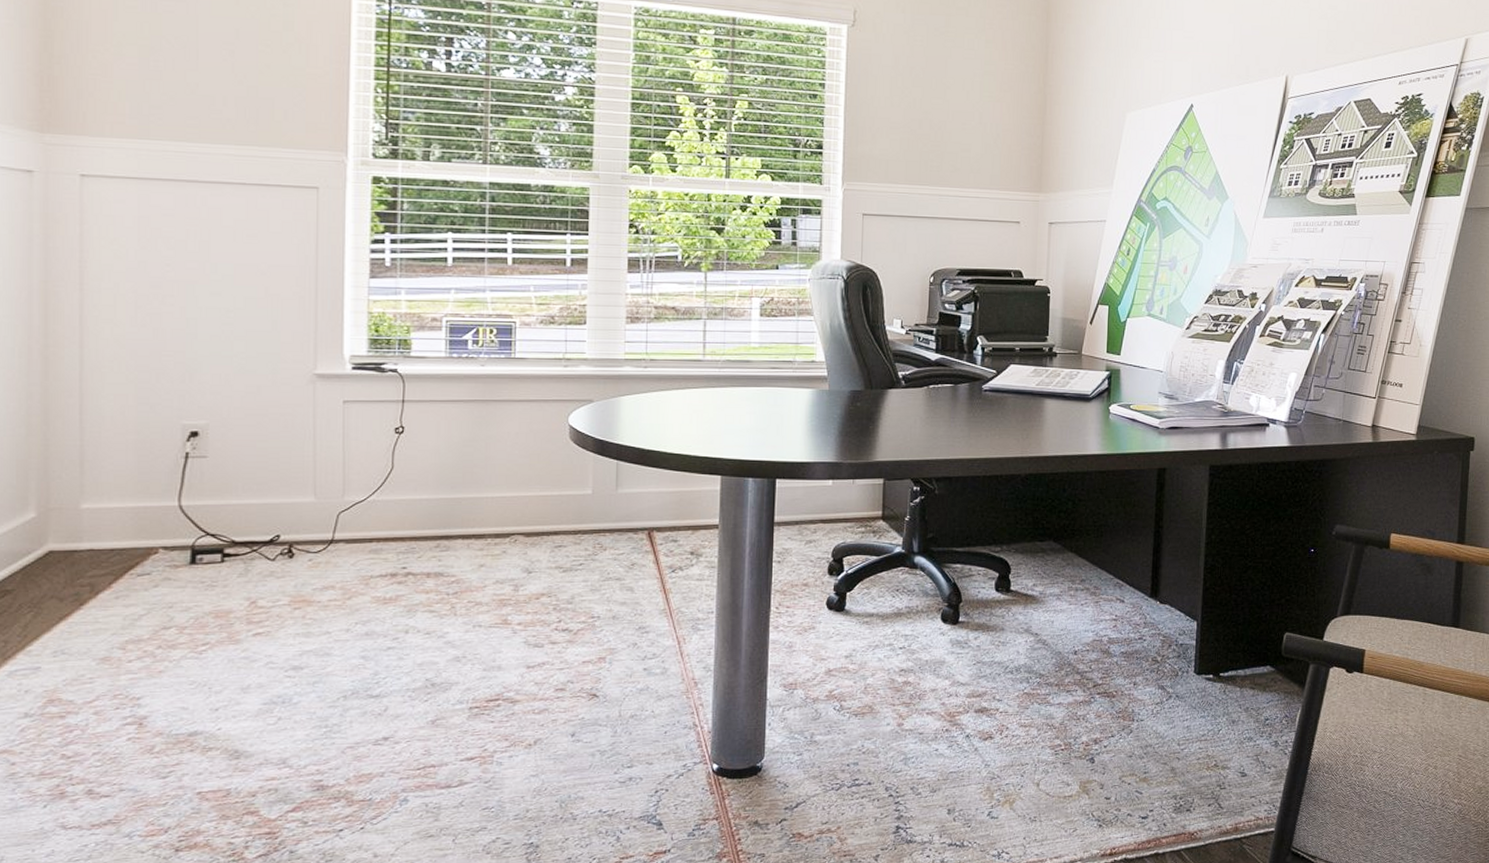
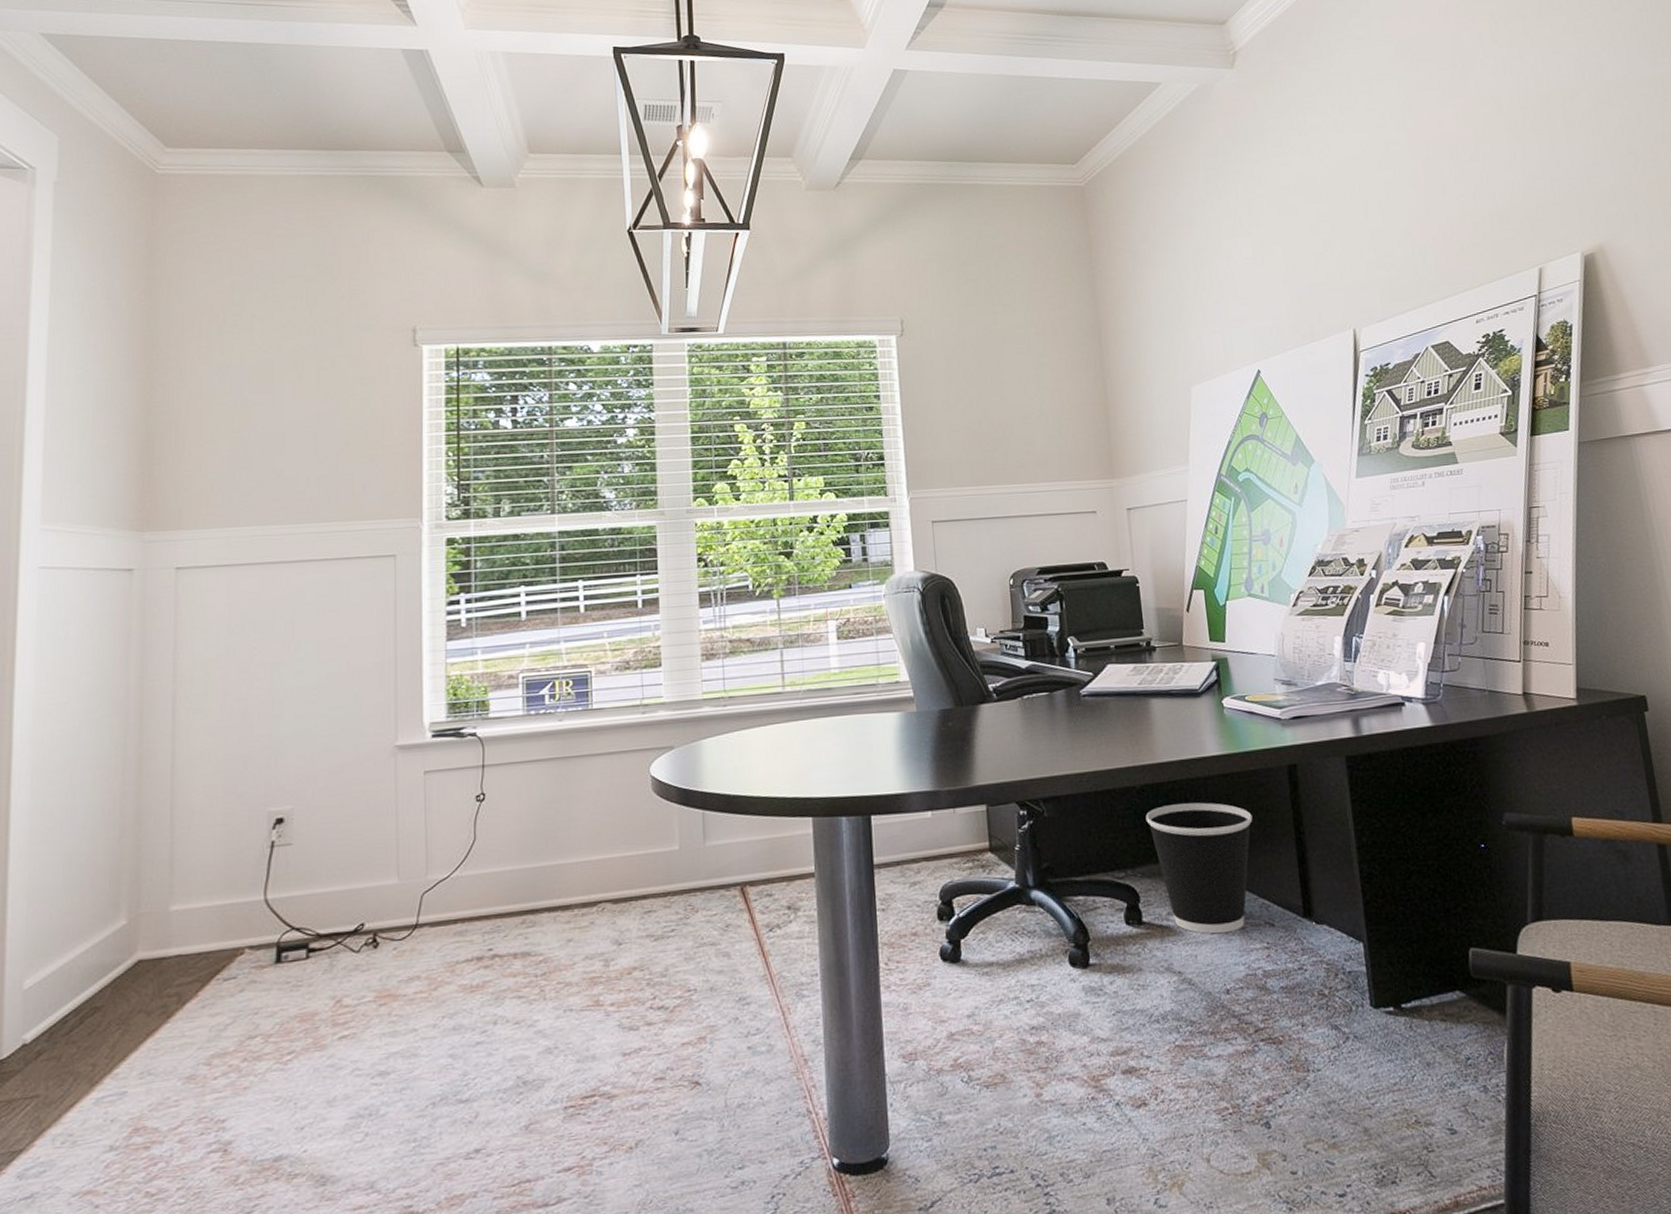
wastebasket: none [1026,493,1120,605] -> present [1145,802,1253,934]

